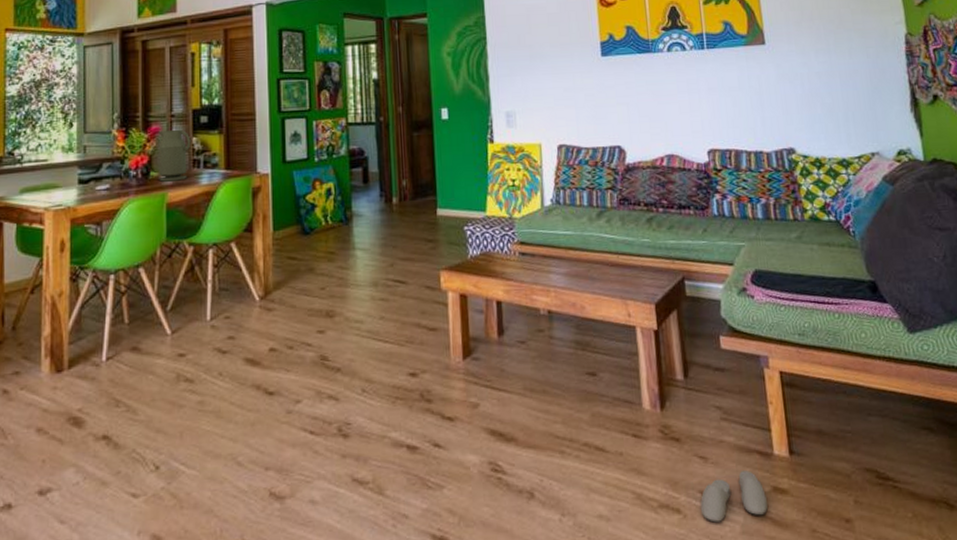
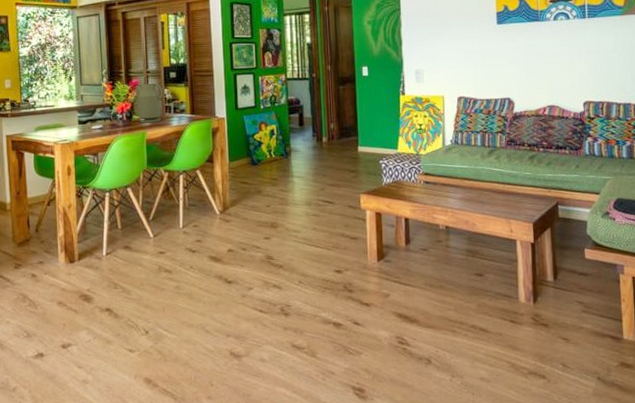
slippers: present [700,470,768,523] -> none [561,350,615,386]

